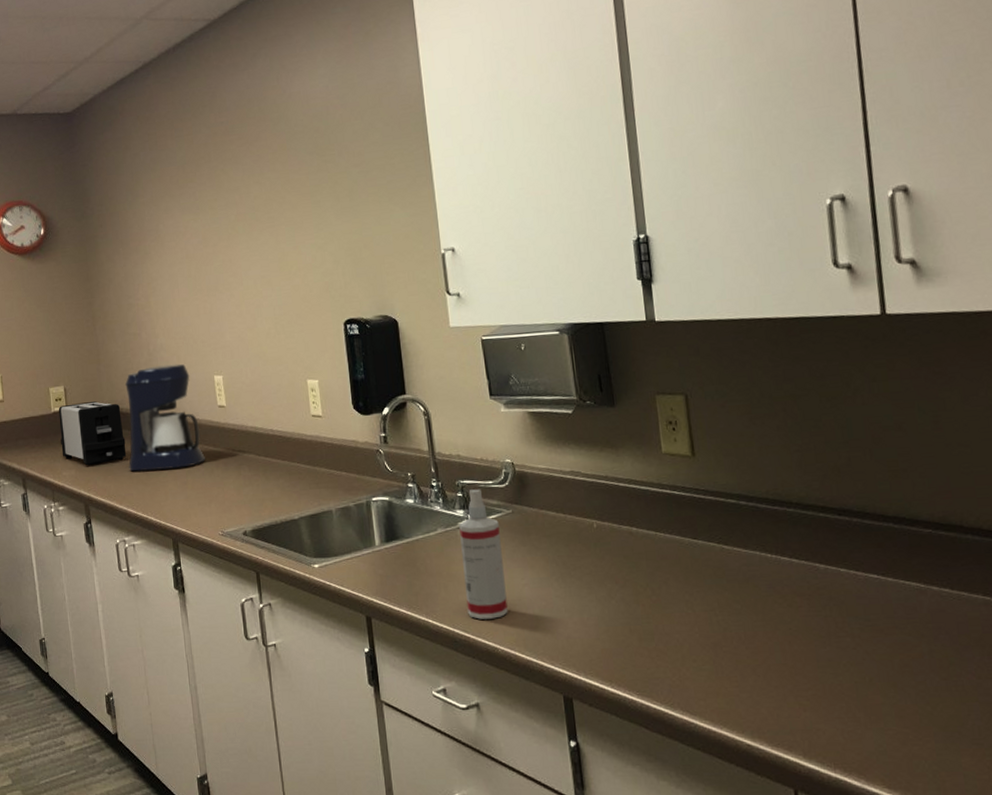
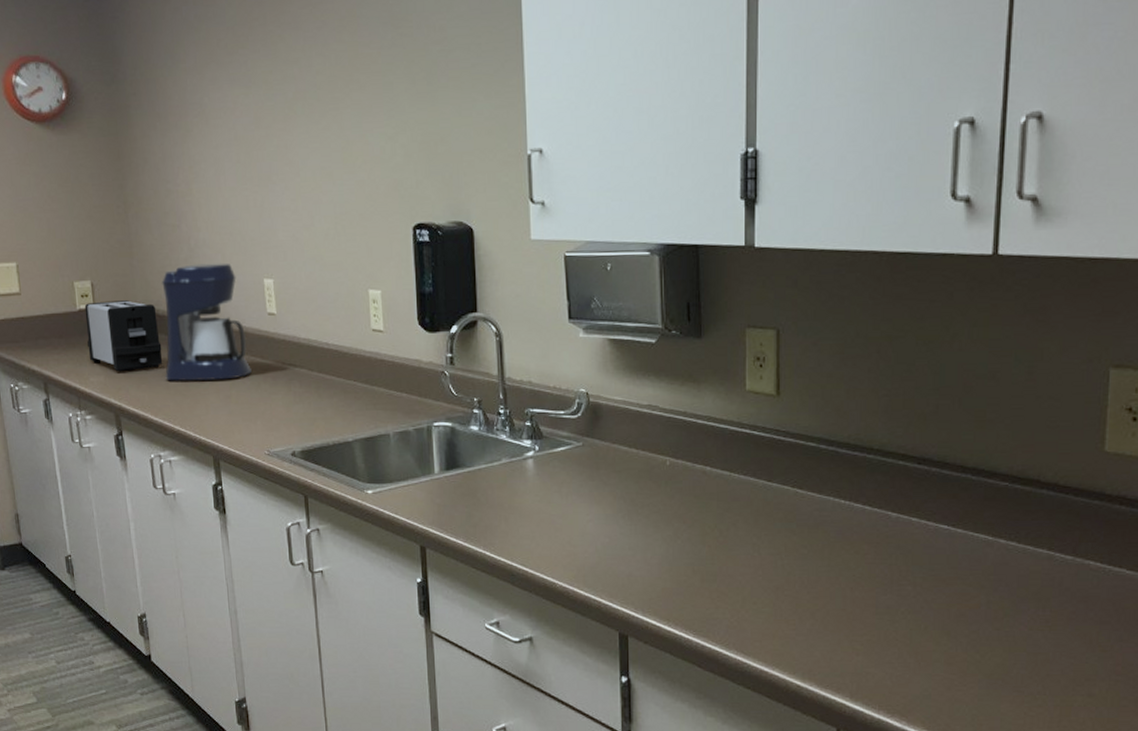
spray bottle: present [459,489,508,619] -> none [525,419,570,554]

